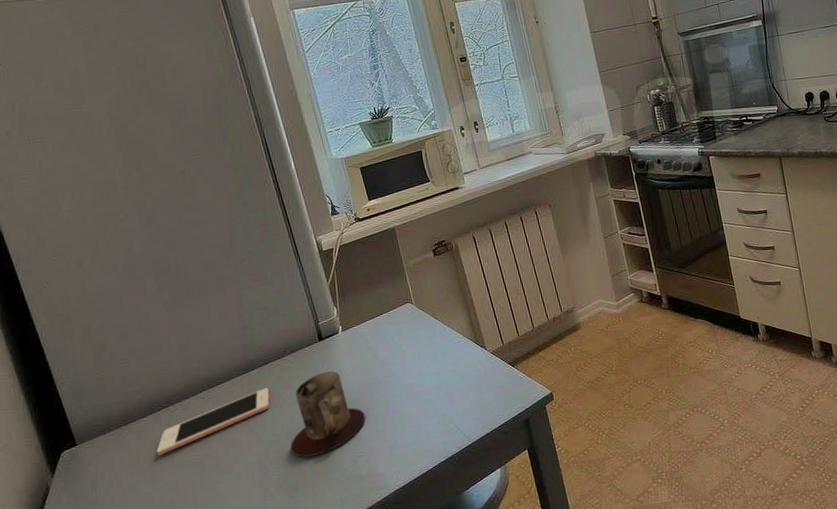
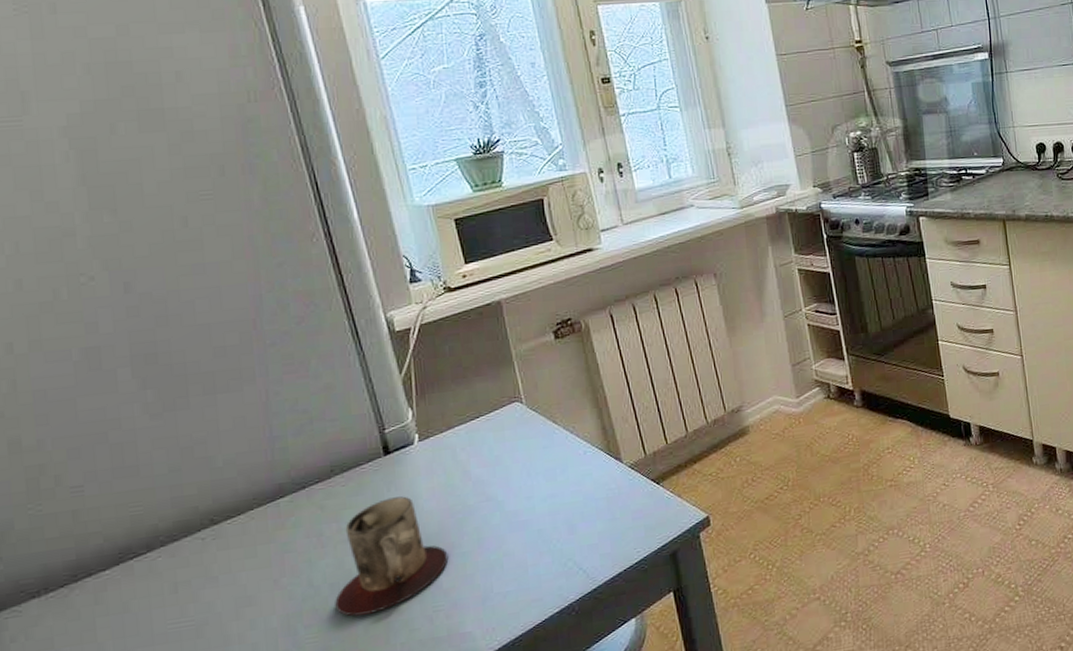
cell phone: present [156,388,270,456] -> none [124,521,307,624]

